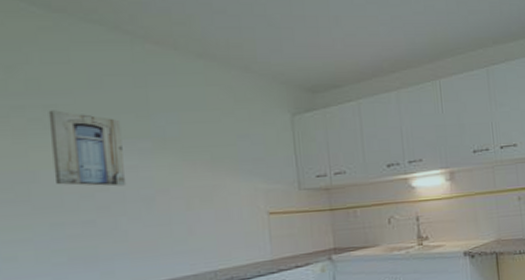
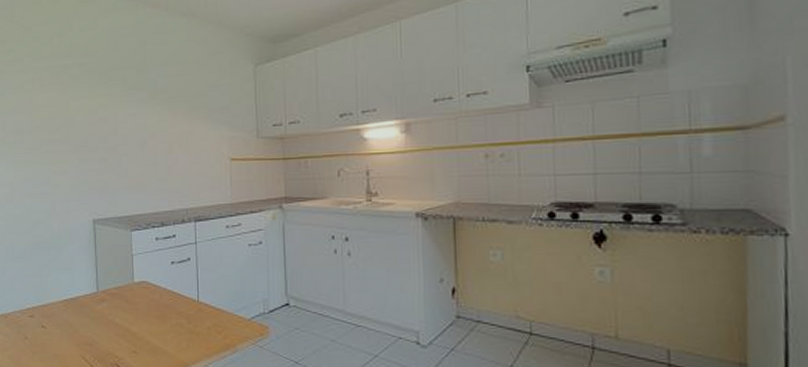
wall art: present [48,110,127,187] -> none [82,67,128,131]

